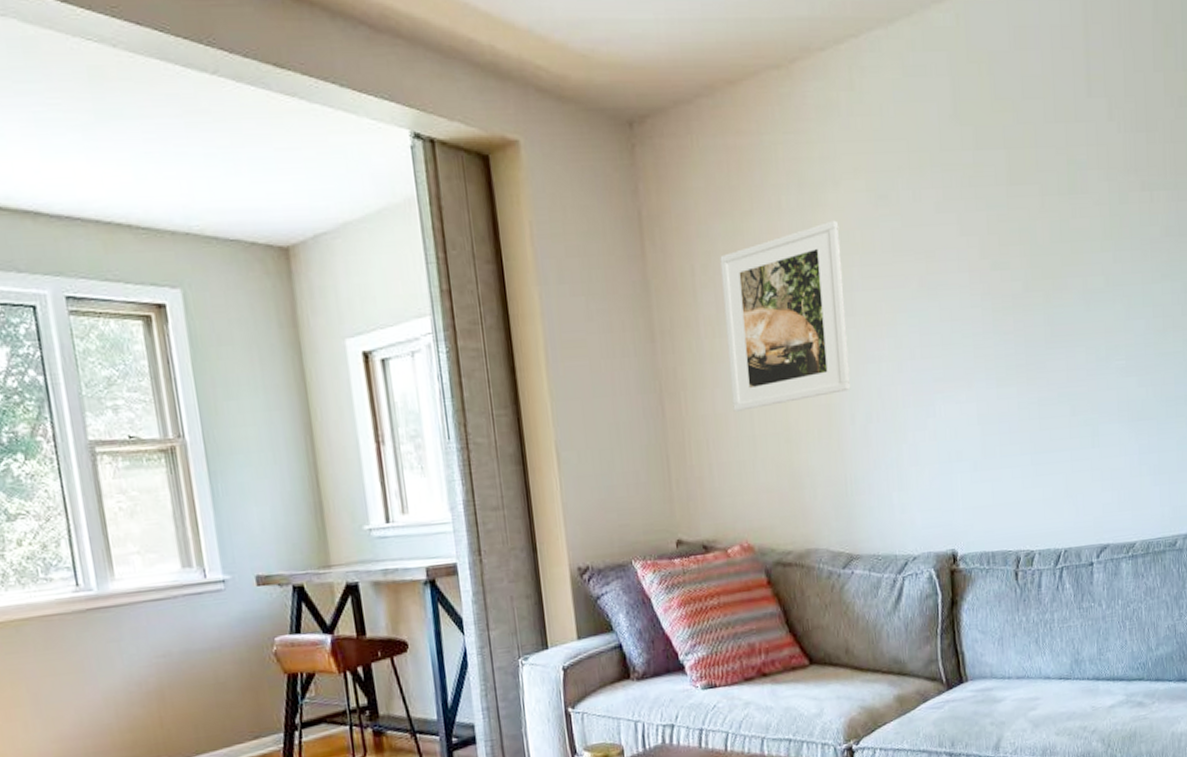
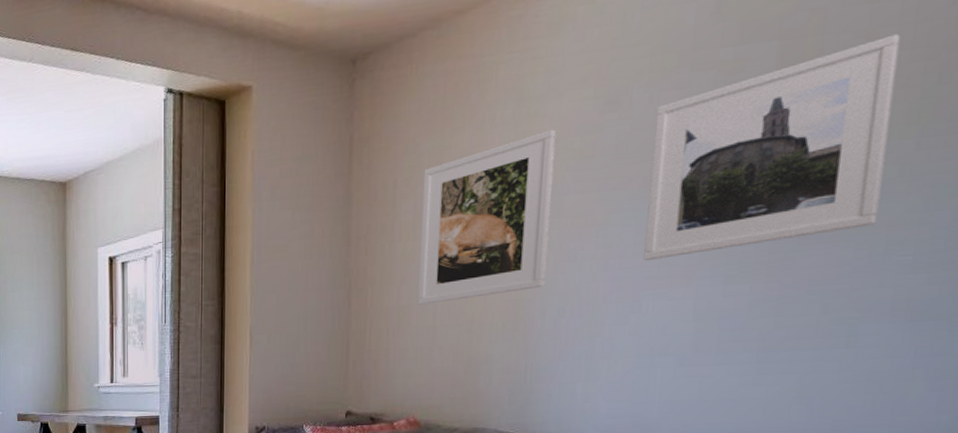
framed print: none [920,154,1097,363] -> present [643,34,901,261]

